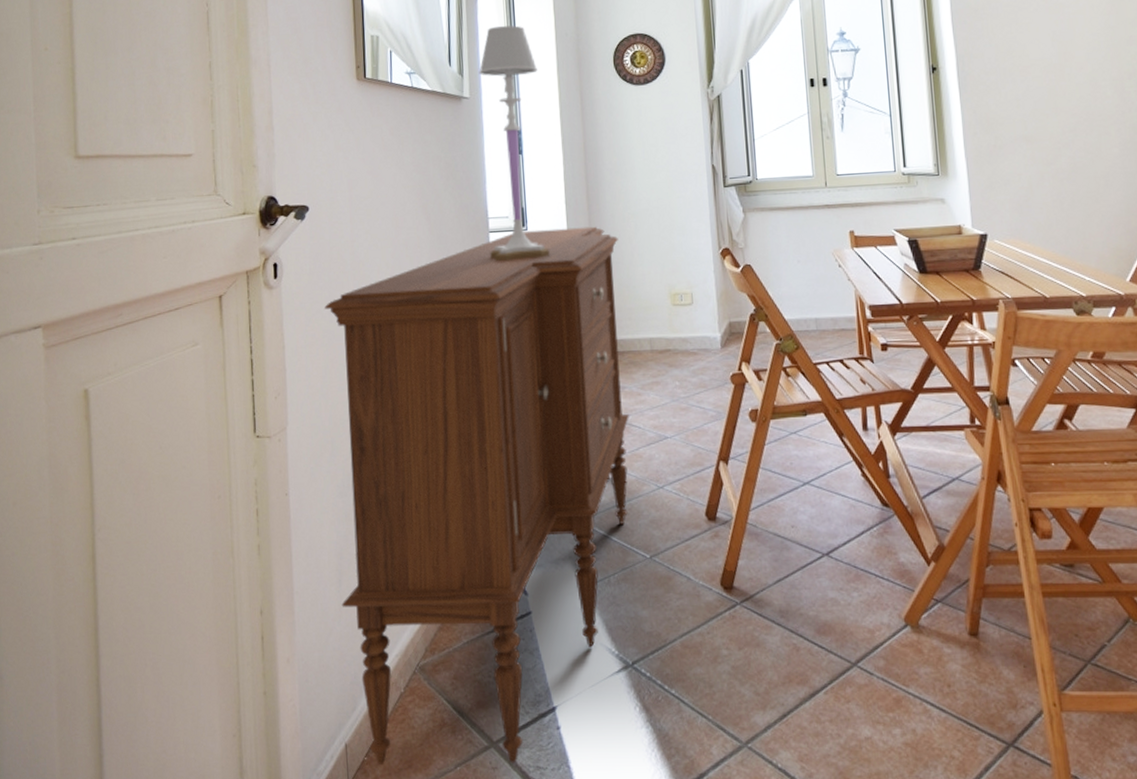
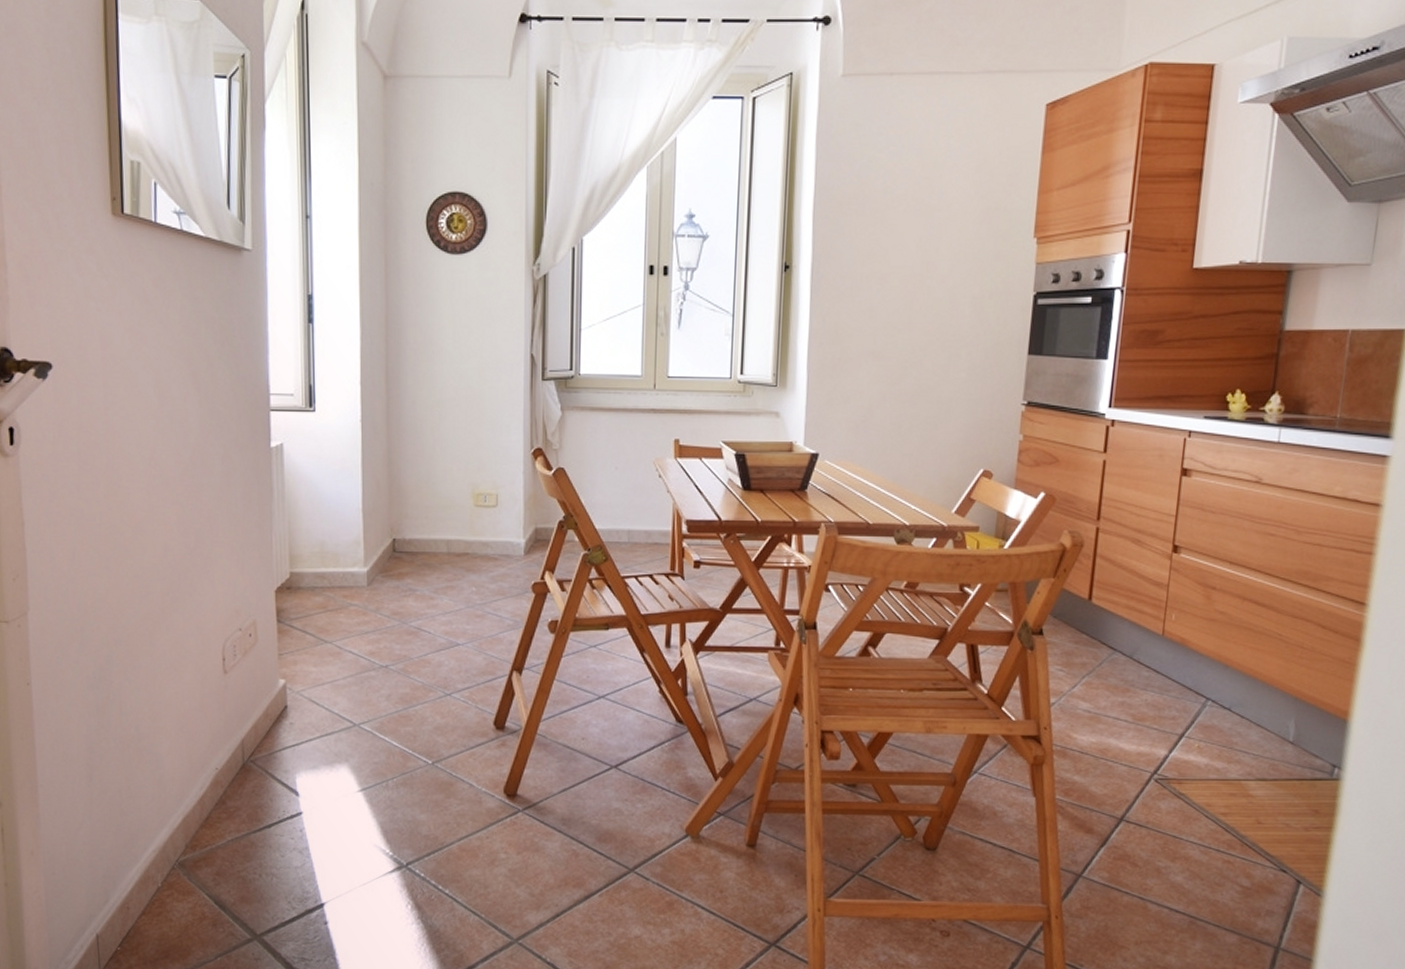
sideboard: present [325,226,629,764] -> none [72,412,419,955]
table lamp: present [478,25,550,261] -> none [264,165,340,444]

